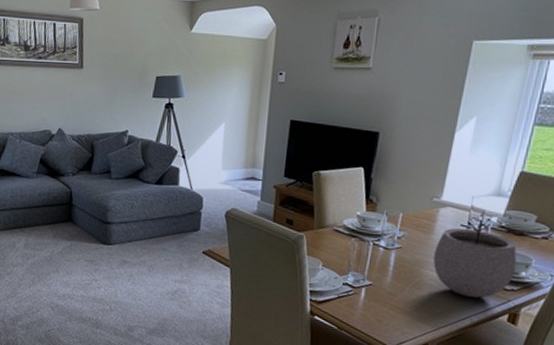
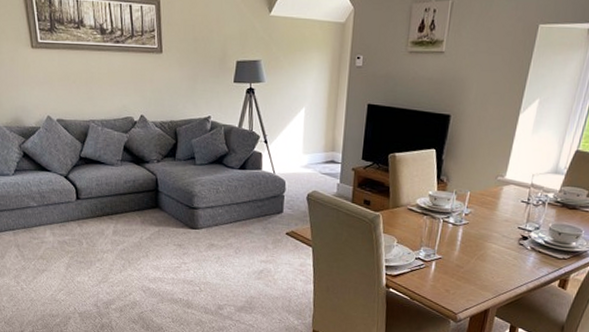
plant pot: present [433,211,517,298] -> none [496,188,569,267]

